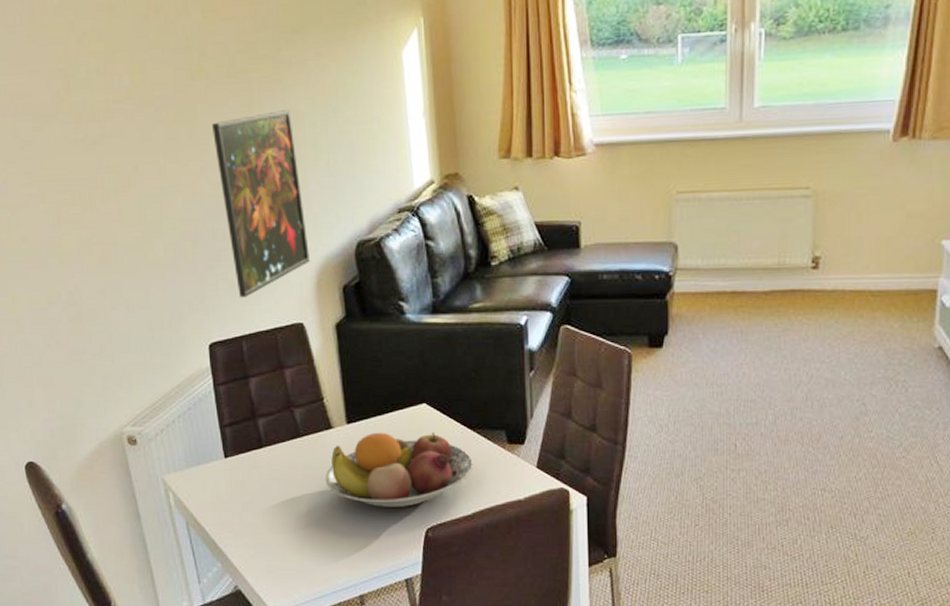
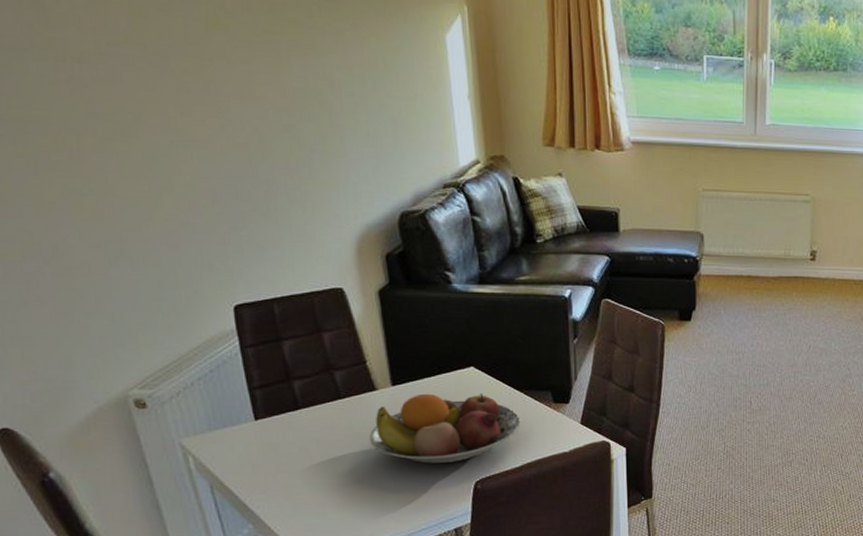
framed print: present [211,110,310,298] -> none [232,76,349,261]

